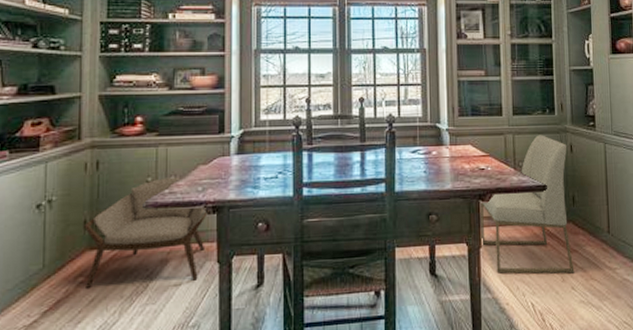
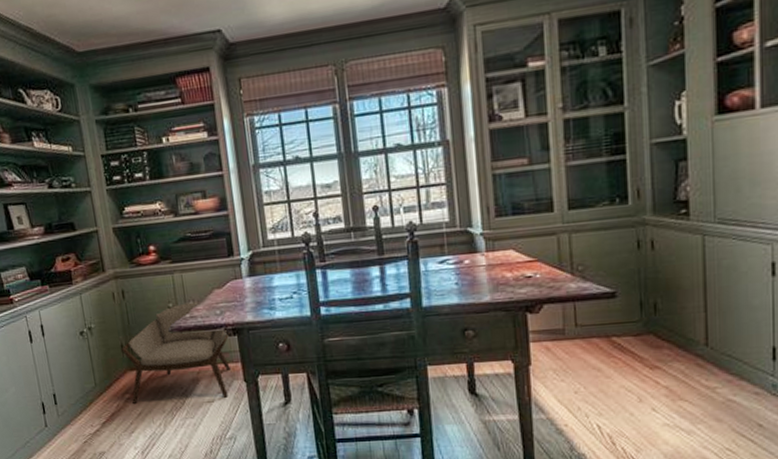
chair: present [479,135,575,274] -> none [526,231,656,394]

